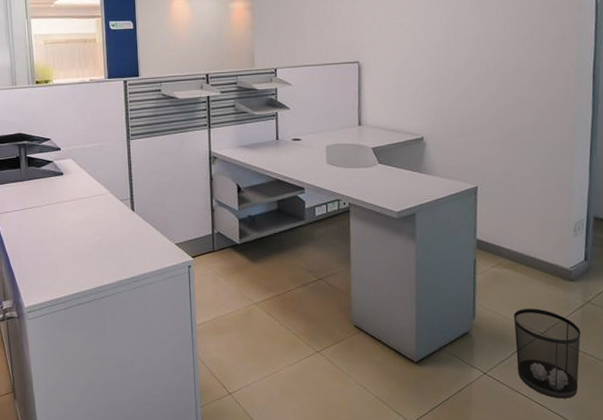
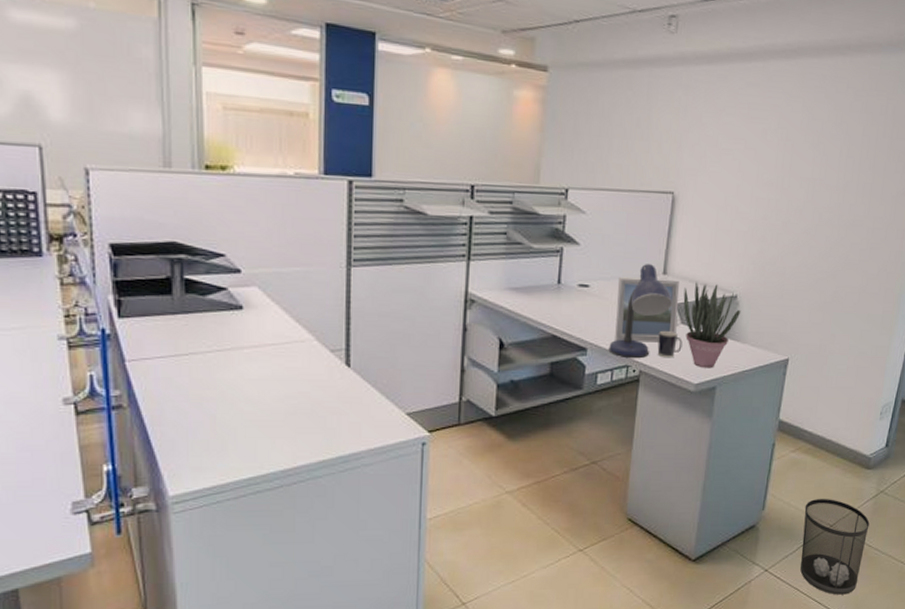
desk lamp: none [321,119,369,194] -> present [608,264,672,359]
picture frame: none [322,129,376,180] -> present [615,277,680,343]
mug: none [361,169,382,192] -> present [657,330,683,358]
potted plant: none [377,129,429,199] -> present [683,282,742,369]

